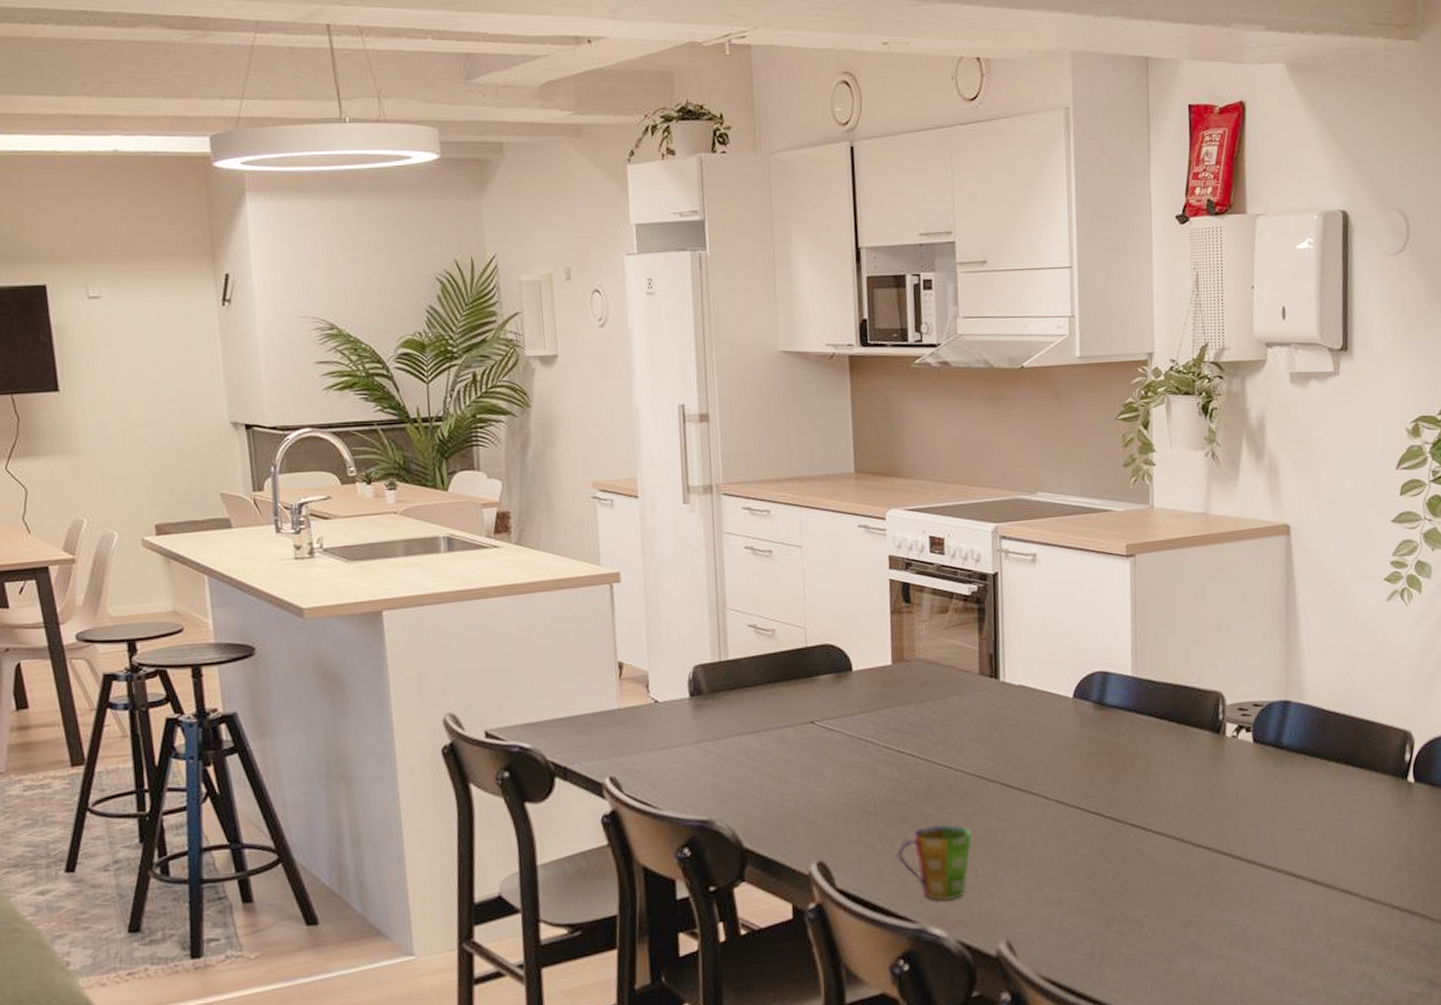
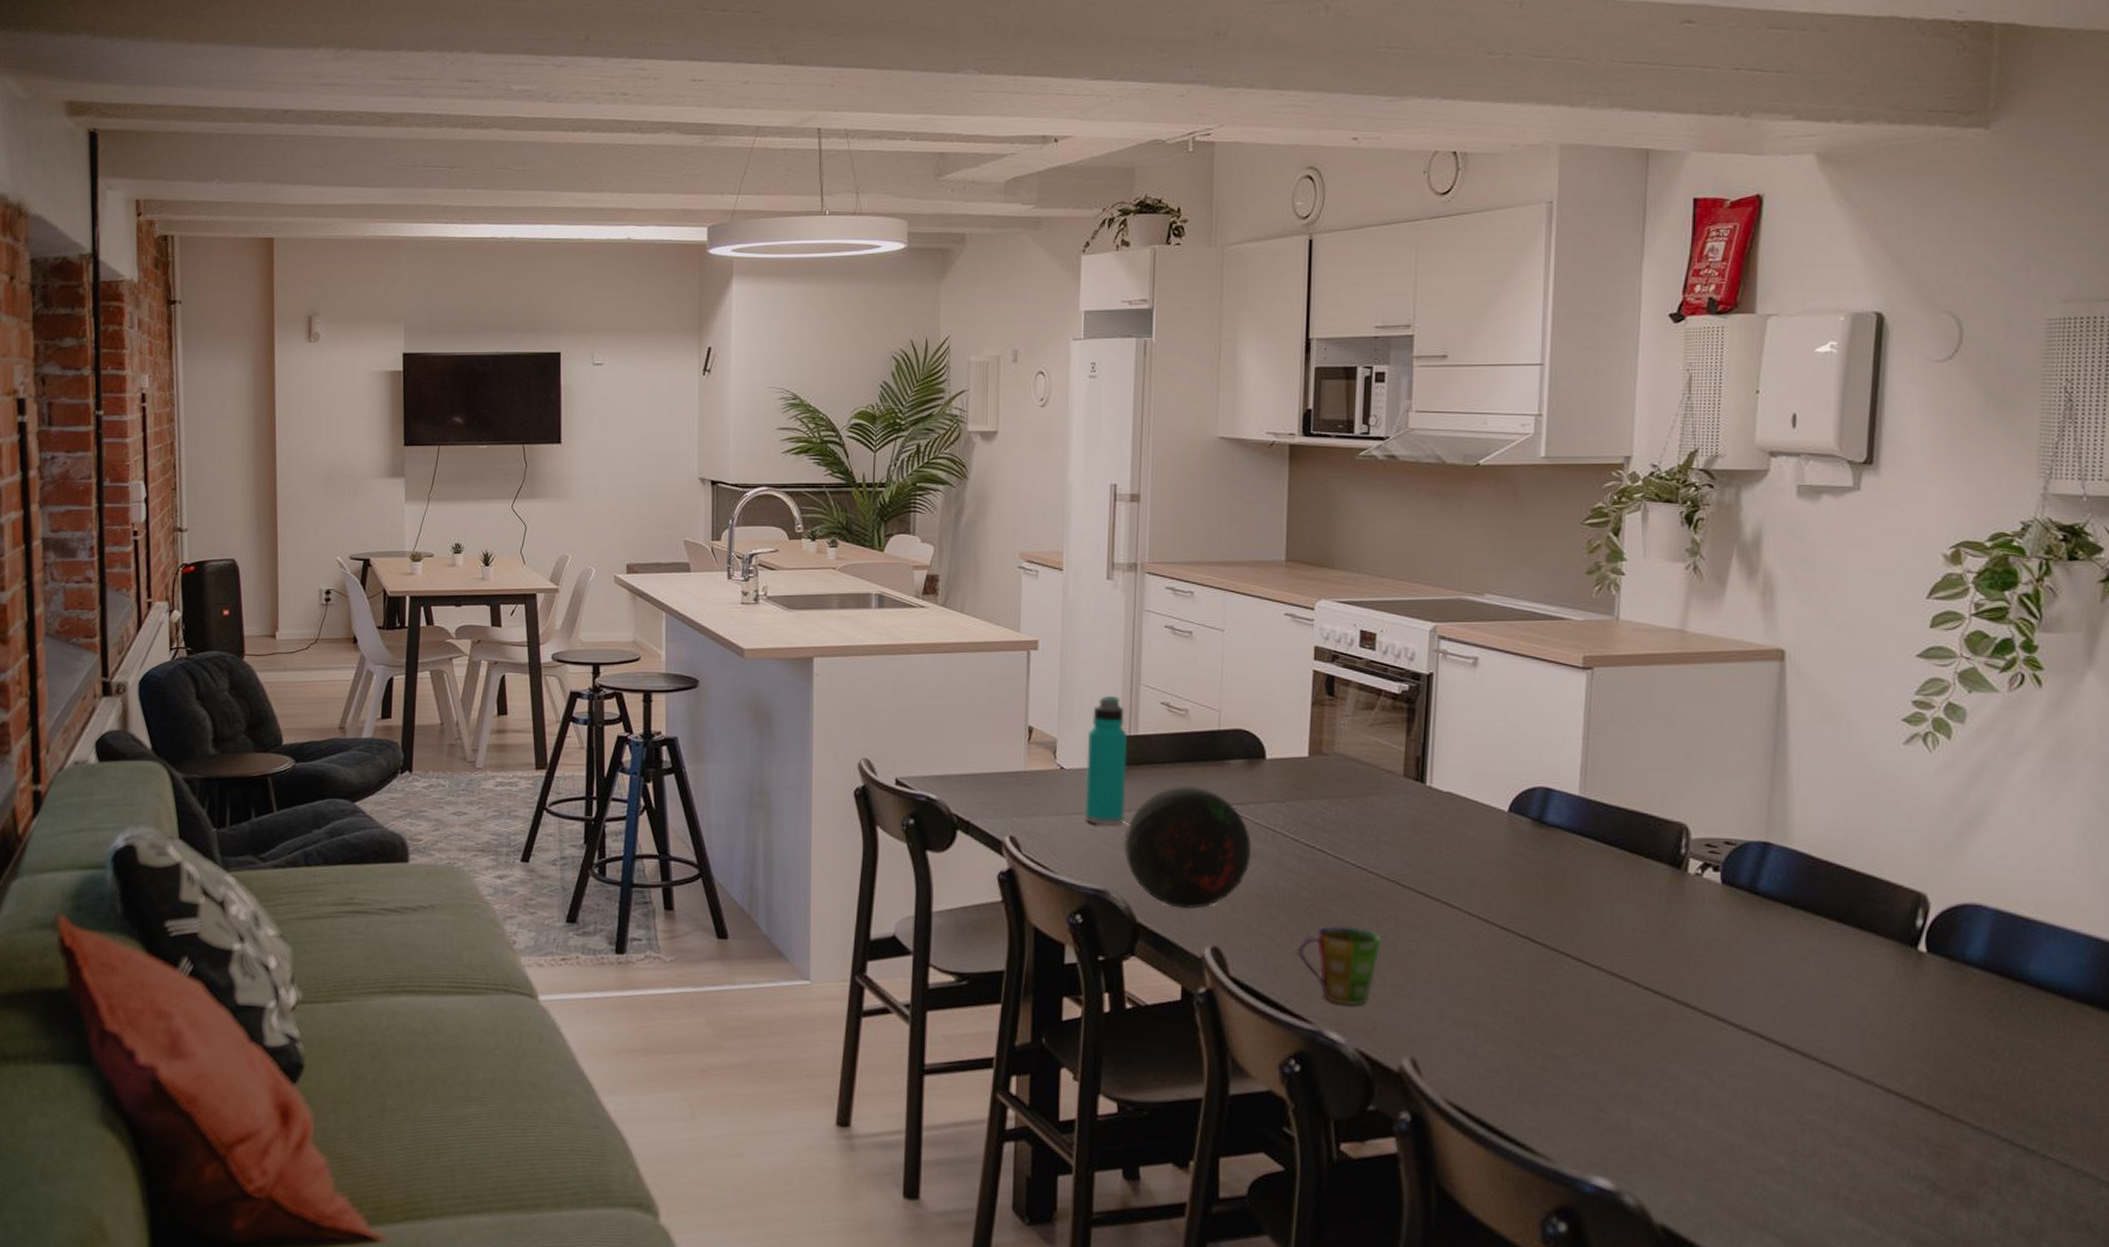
water bottle: none [678,622,723,755] -> present [1084,695,1128,825]
decorative orb: none [725,706,847,829] -> present [1125,787,1251,909]

